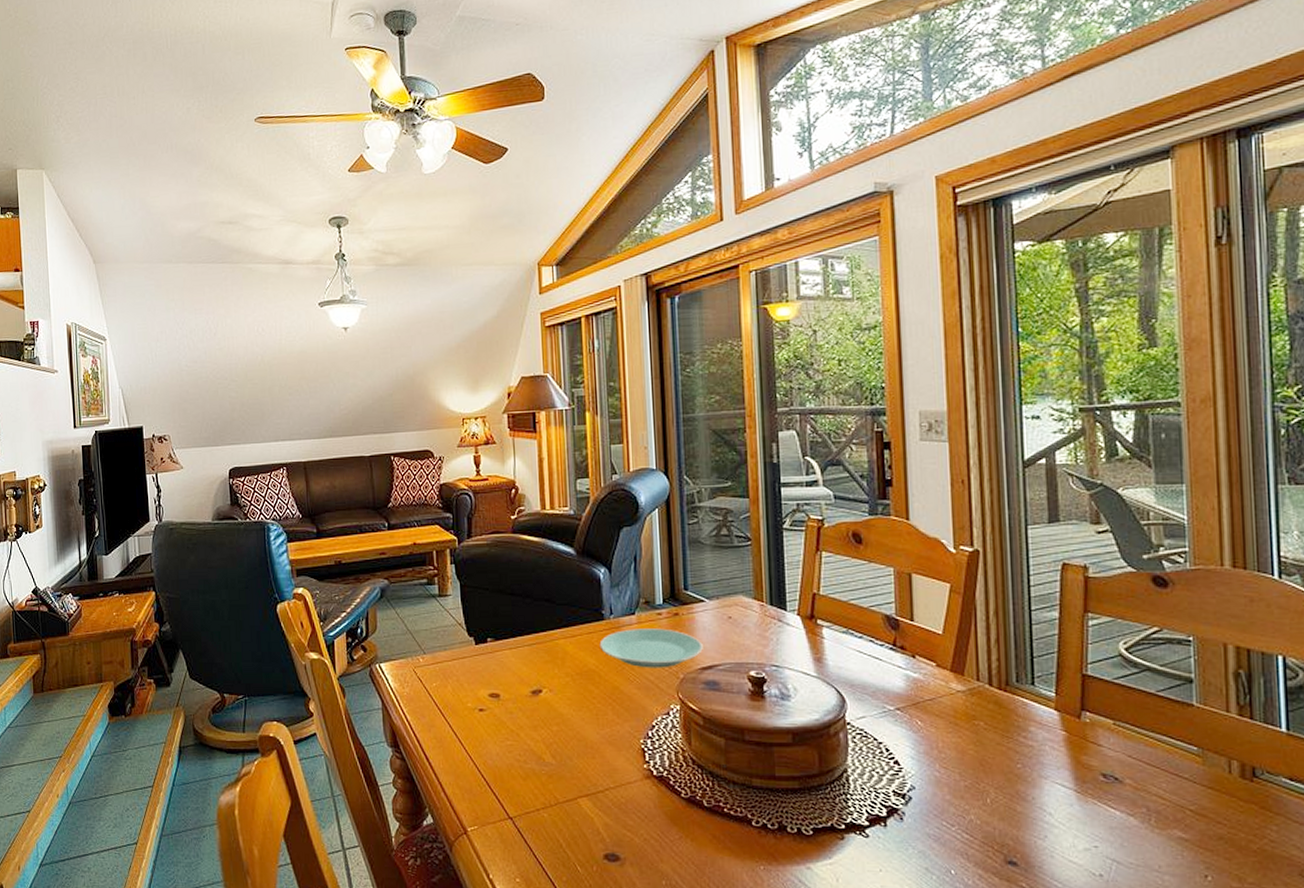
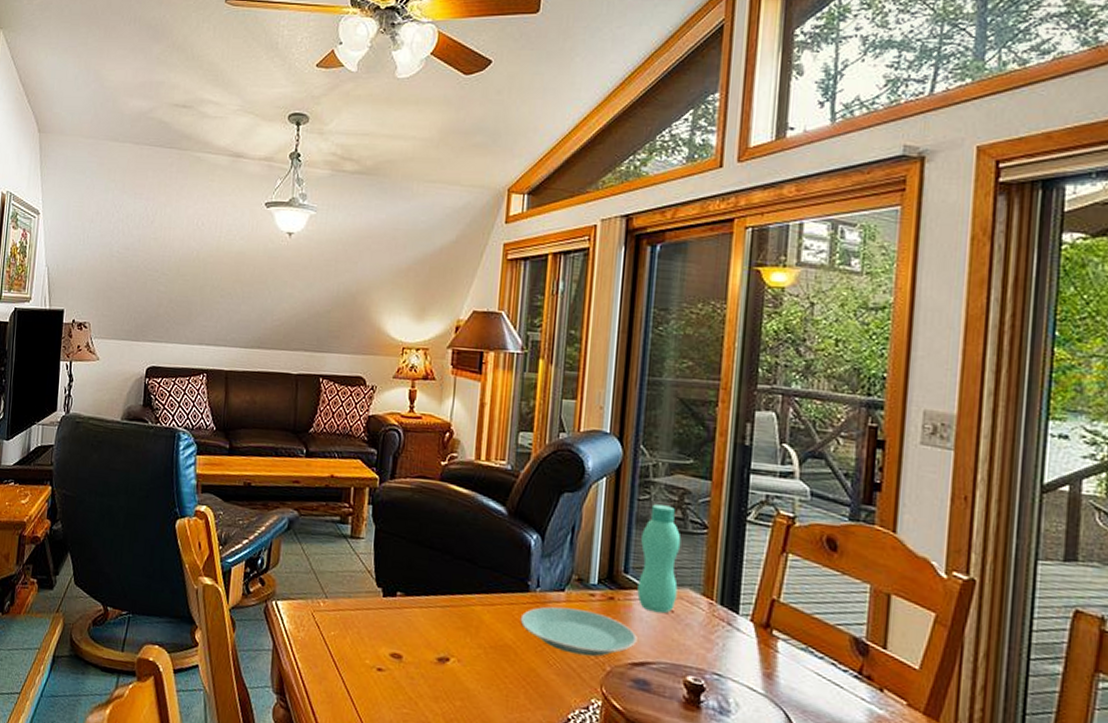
bottle: none [695,525,732,621] -> present [637,504,682,614]

